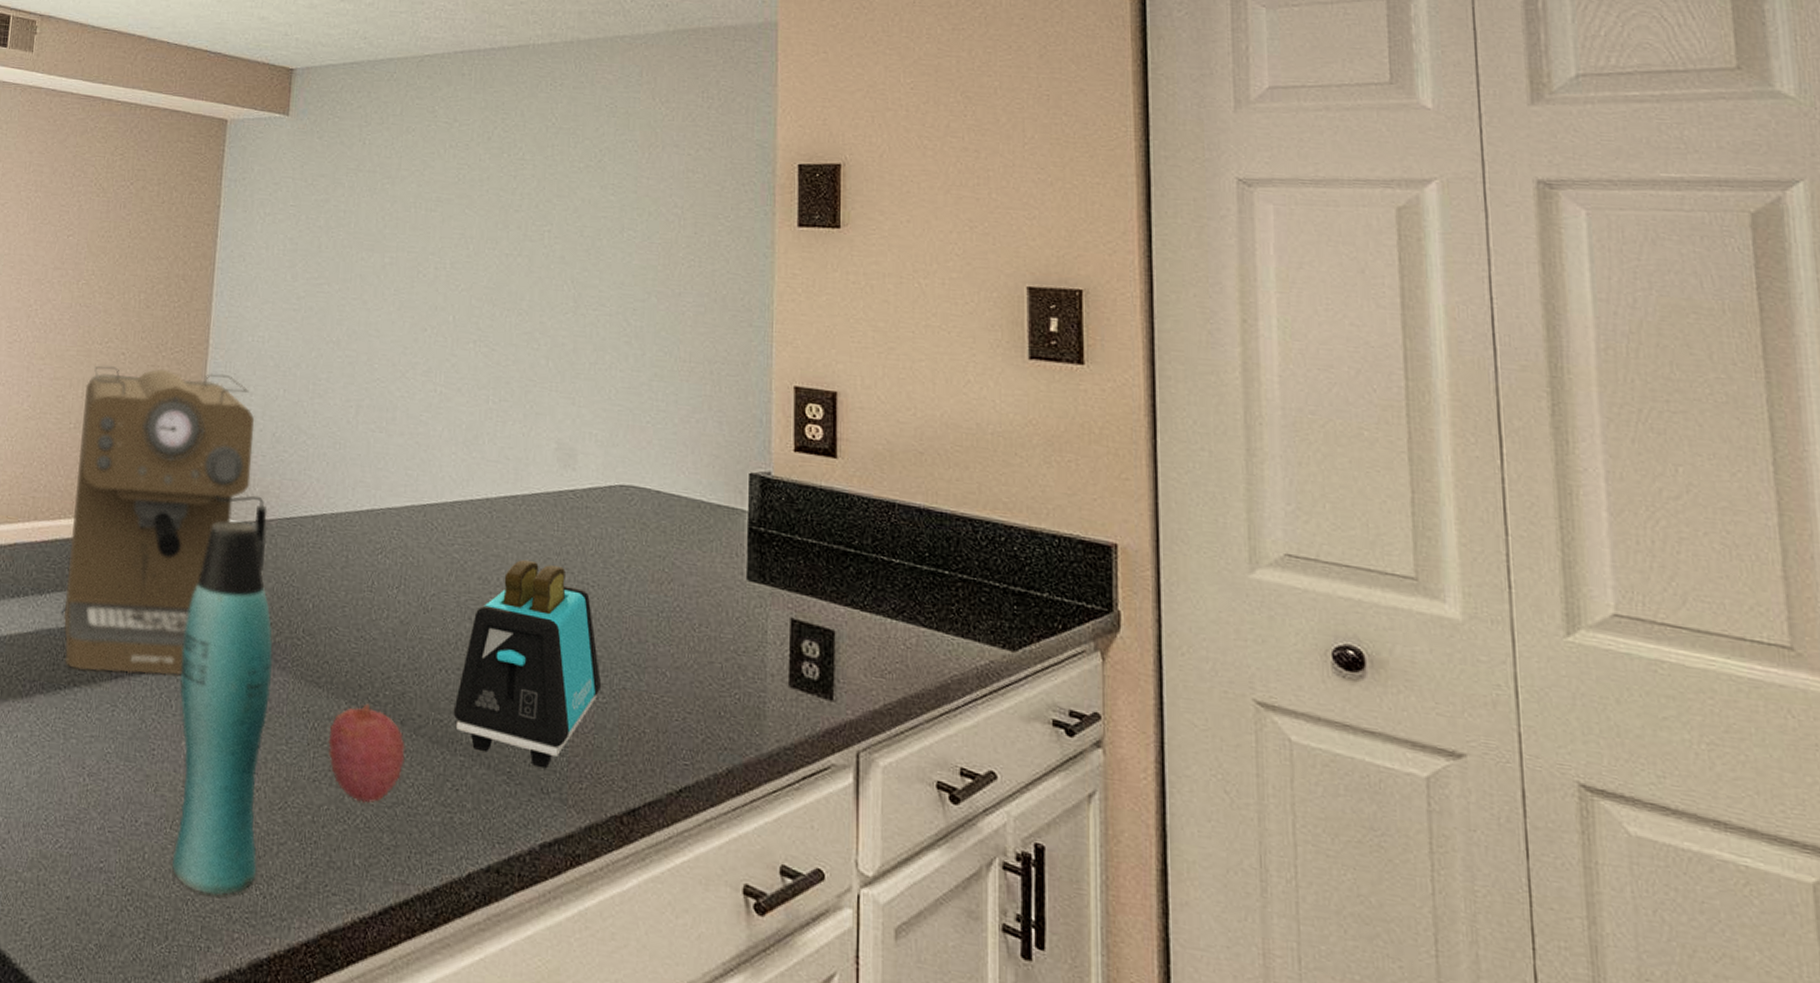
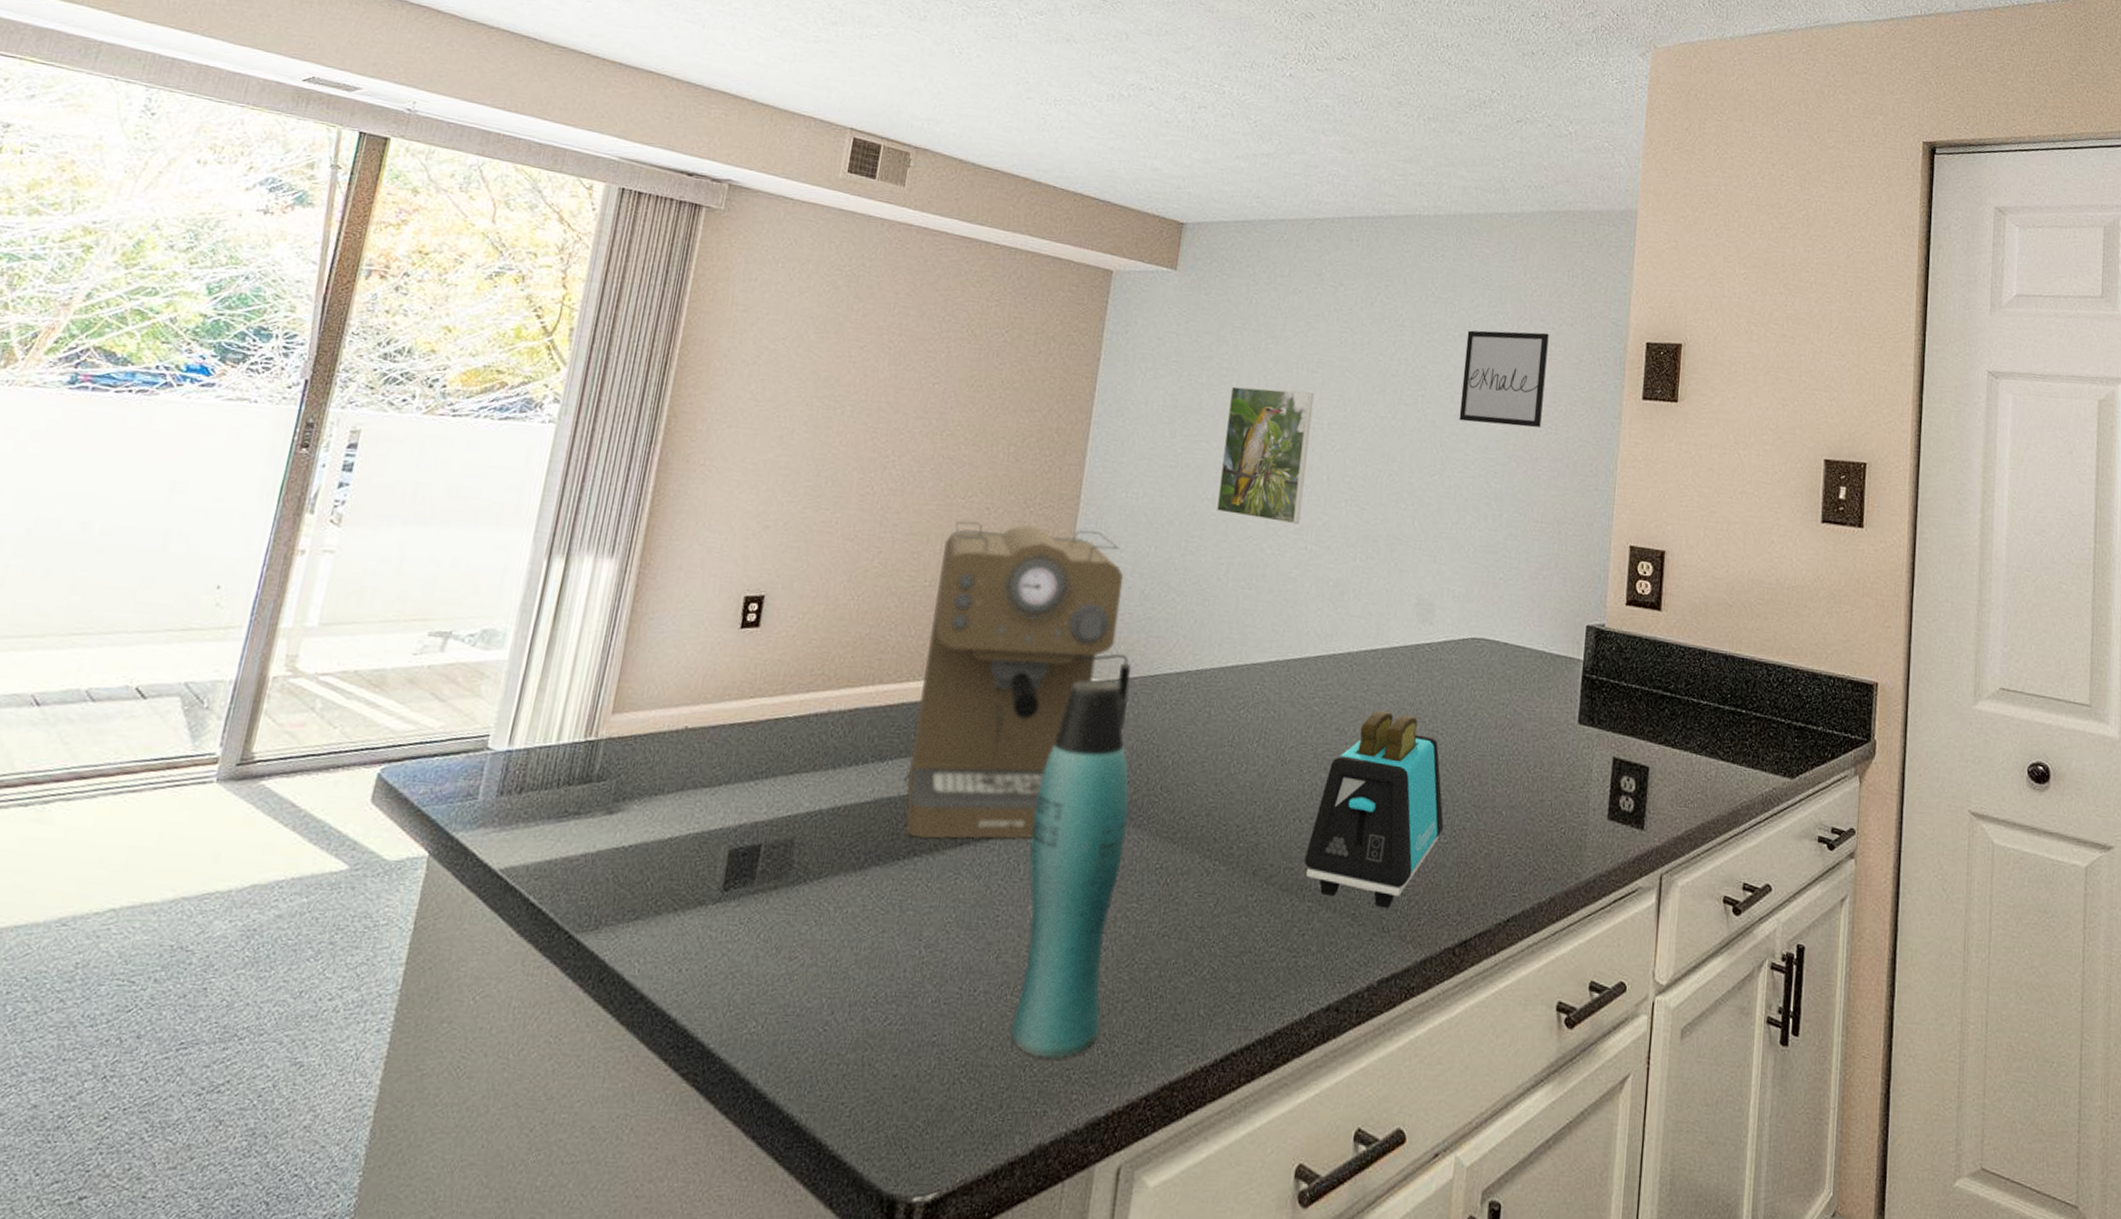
fruit: present [328,703,405,804] -> none [1179,856,1256,954]
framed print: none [341,228,435,367] -> present [1215,386,1315,525]
wall art: none [590,159,685,261] -> present [1459,330,1549,427]

